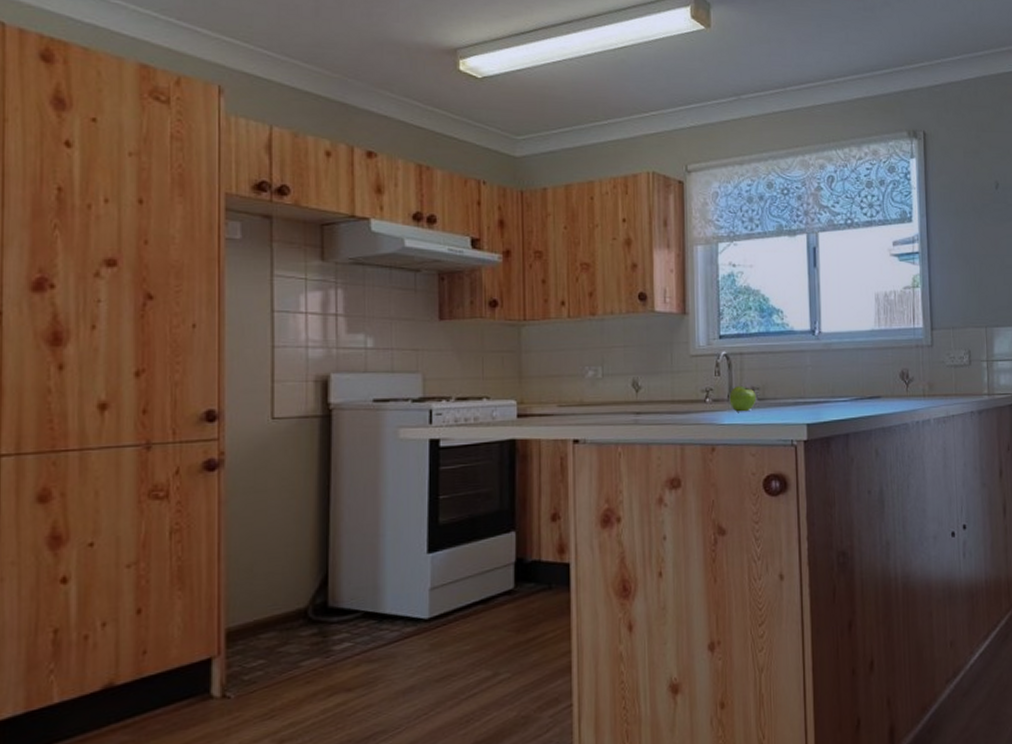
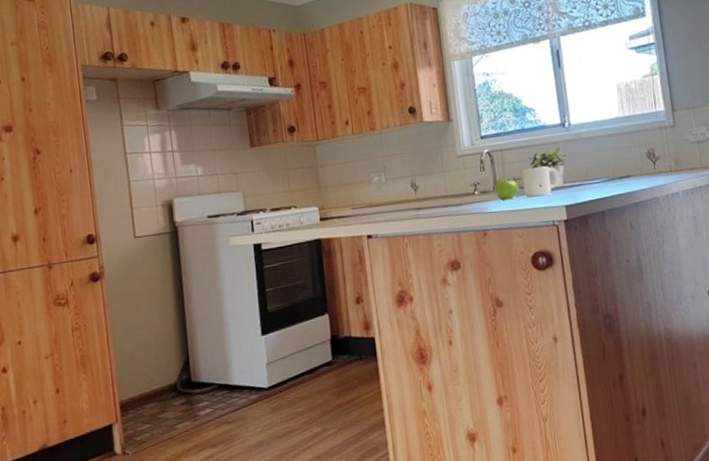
mug: none [761,377,803,411] -> present [521,166,560,197]
potted plant: none [770,356,814,402] -> present [528,146,568,187]

